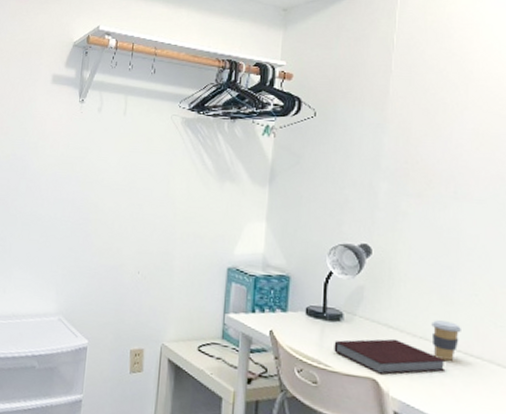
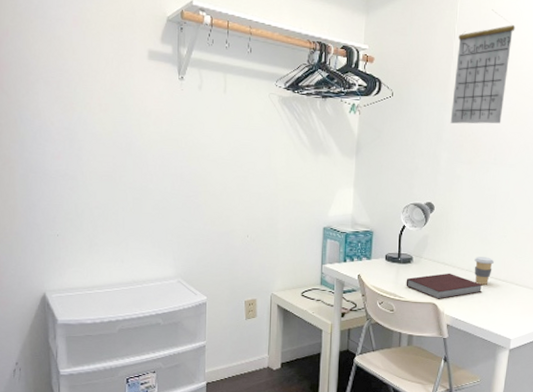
calendar: none [390,15,475,149] -> present [450,9,515,124]

